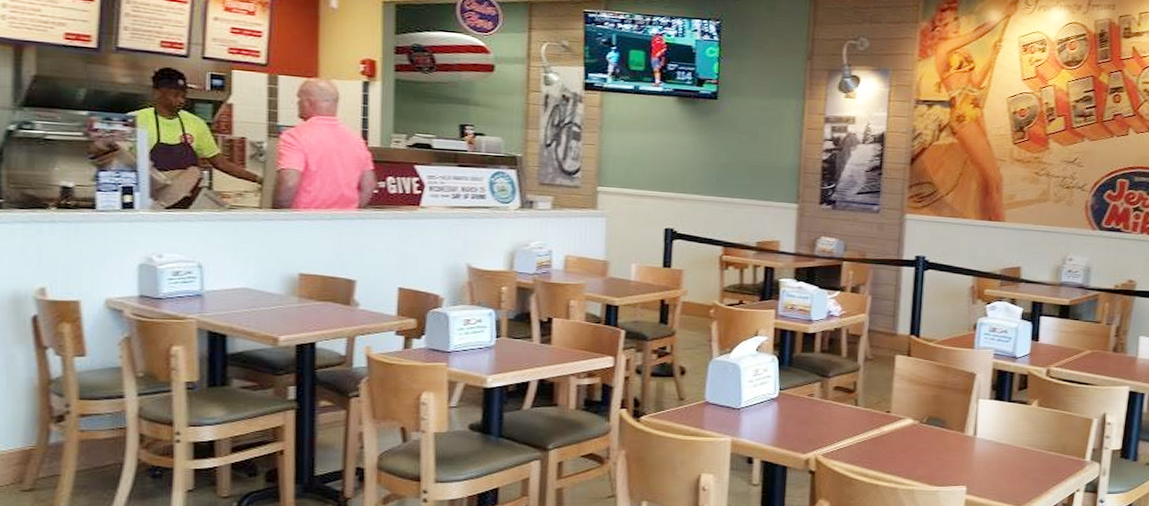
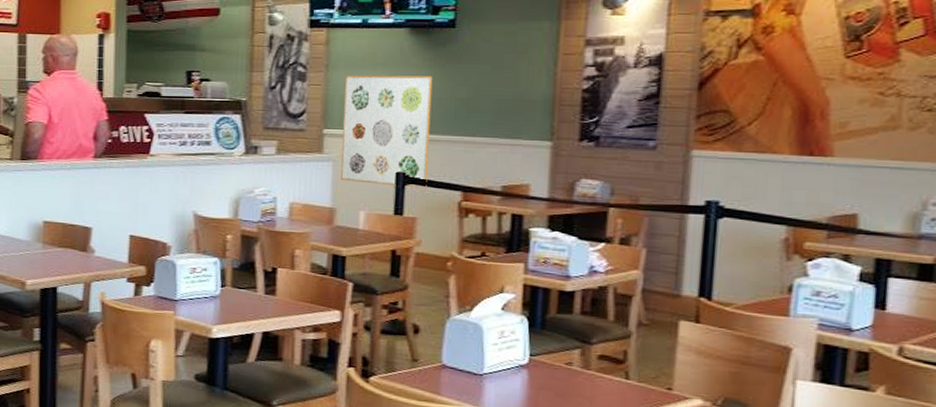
wall art: none [613,137,698,244] -> present [340,75,433,189]

